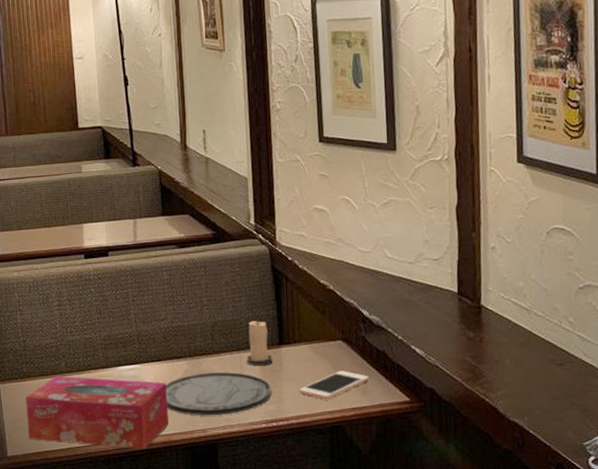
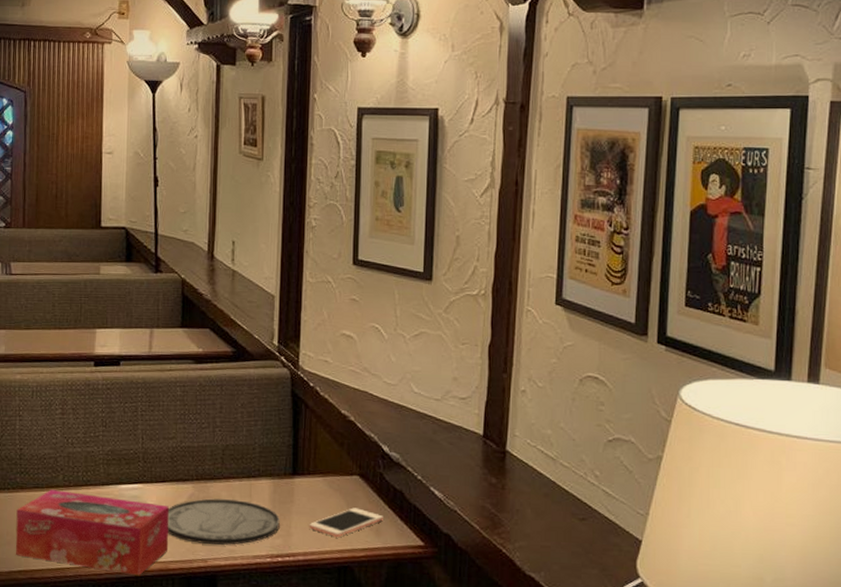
candle: present [246,318,273,366] -> none [256,445,284,496]

